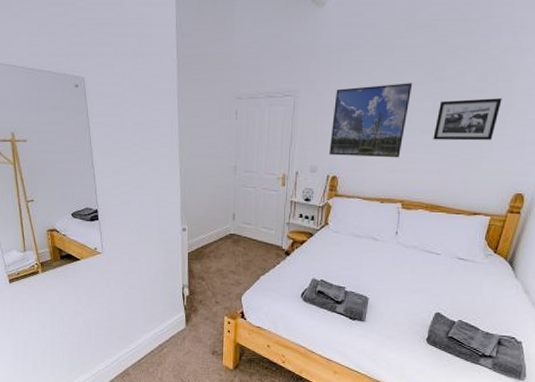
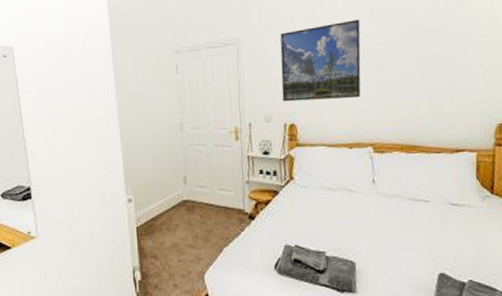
picture frame: present [433,98,502,141] -> none [392,26,459,75]

